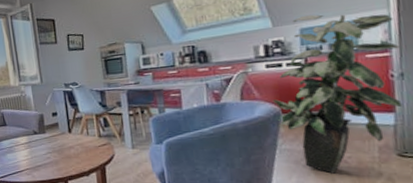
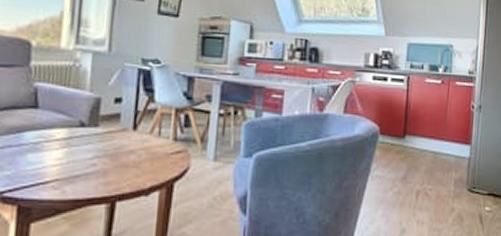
indoor plant: present [272,14,403,174] -> none [373,29,481,207]

